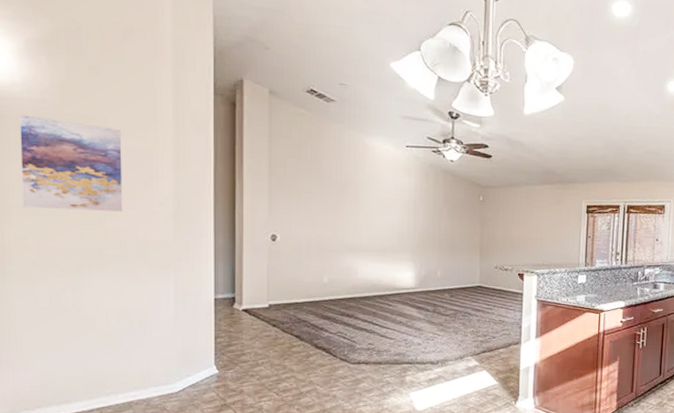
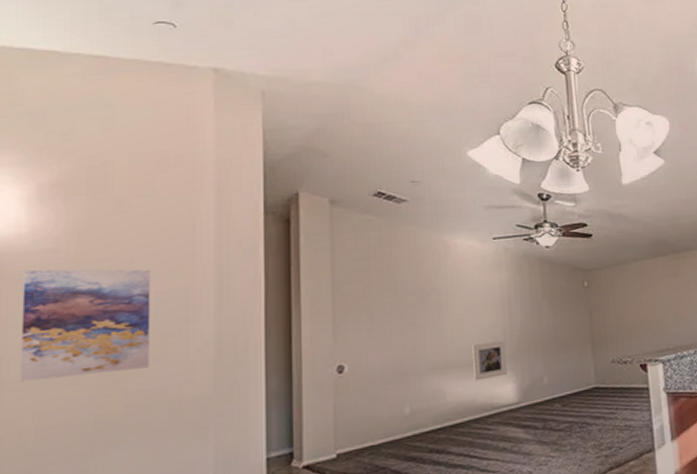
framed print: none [381,234,410,265] -> present [472,340,508,381]

